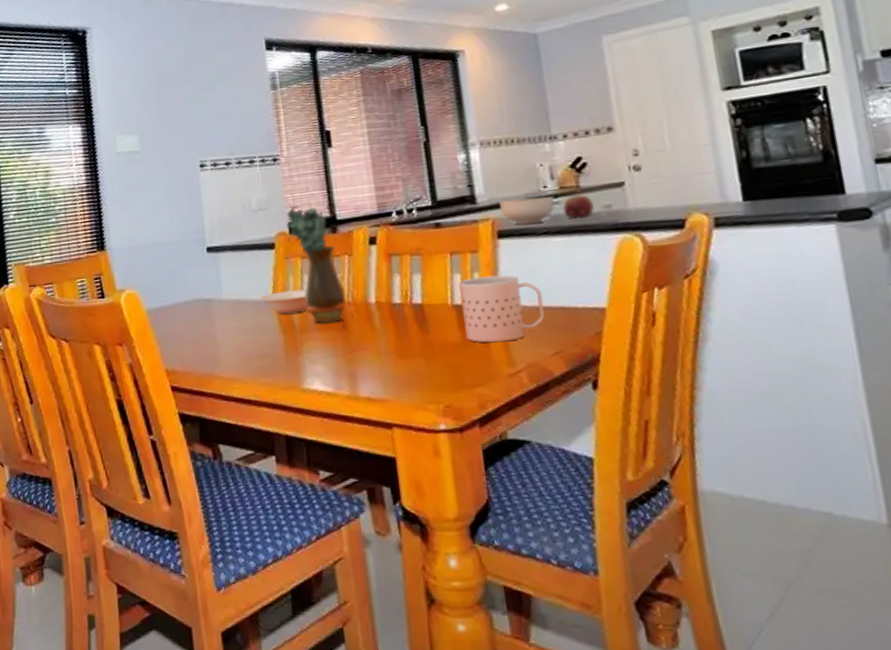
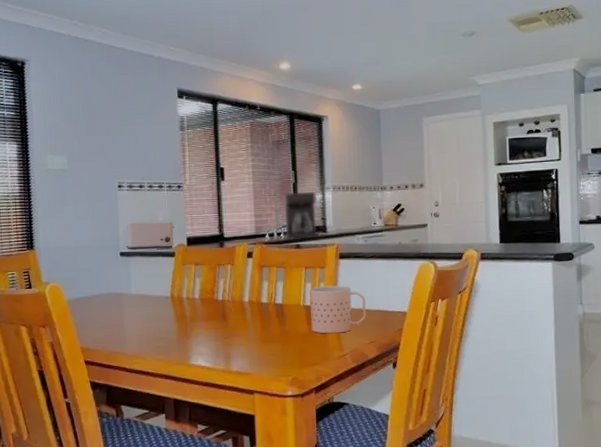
toaster: none [210,203,273,244] -> present [125,220,174,250]
bowl: present [260,289,308,314] -> none [161,289,197,307]
vase: present [285,203,347,324] -> none [184,222,227,316]
coffee maker: none [412,151,468,217] -> present [284,192,321,240]
bowl: present [498,196,555,226] -> none [342,230,381,251]
fruit: present [562,194,594,220] -> none [385,230,406,249]

